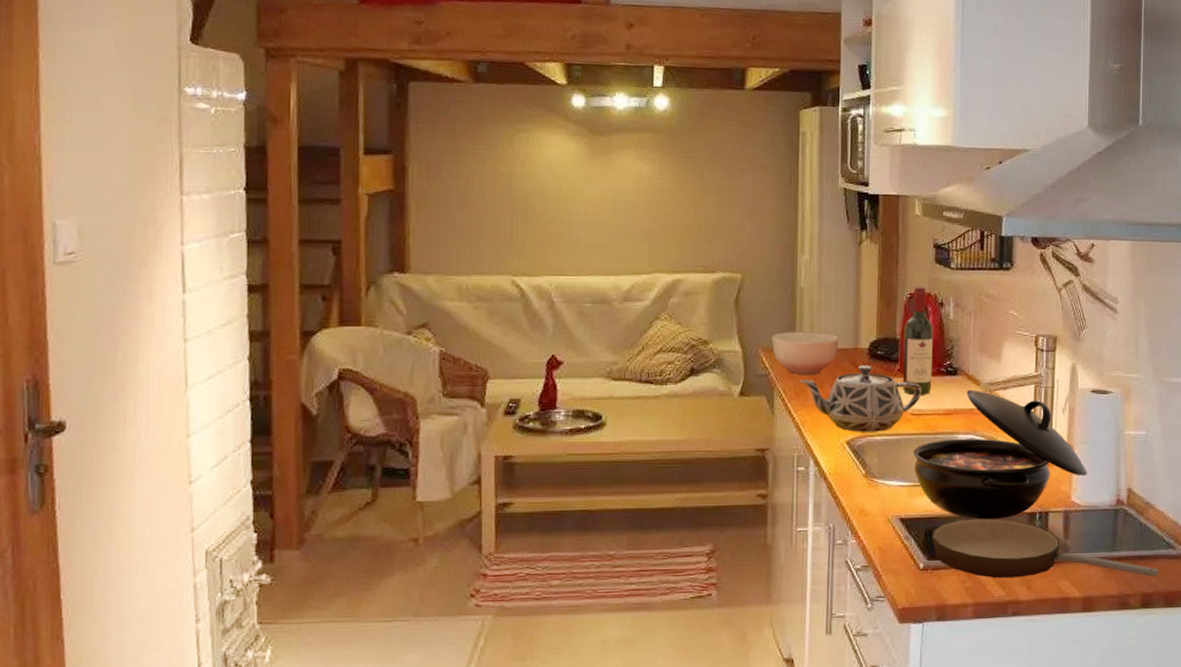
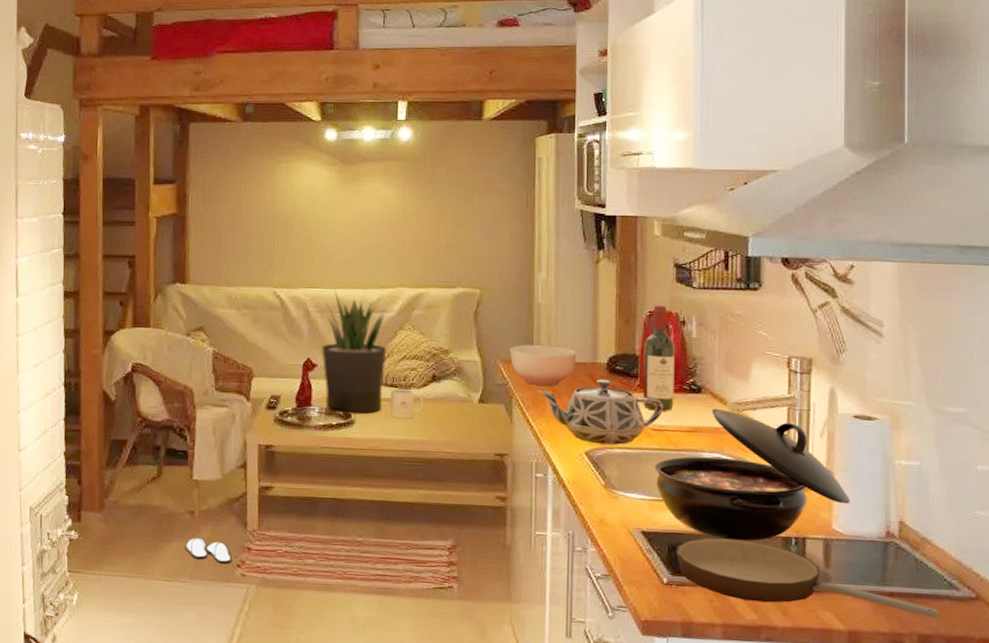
slippers: none [407,568,464,596] -> present [185,538,232,564]
planter: none [568,278,641,417] -> present [322,291,387,416]
mug: none [644,385,681,418] -> present [389,389,424,420]

